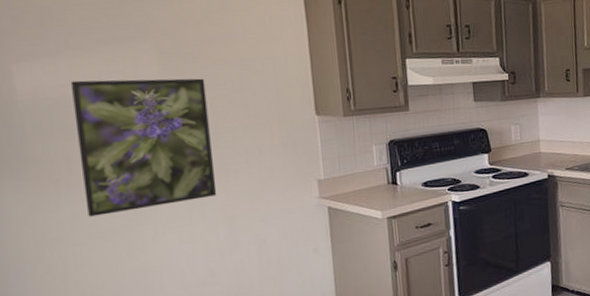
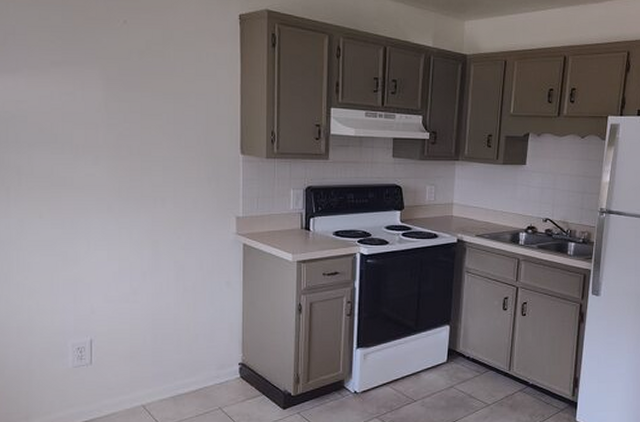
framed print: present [70,78,217,217] -> none [26,98,145,225]

